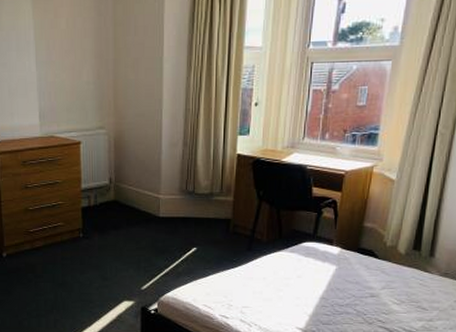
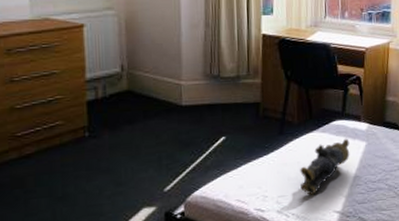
teddy bear: none [265,260,319,310] -> present [300,138,350,195]

